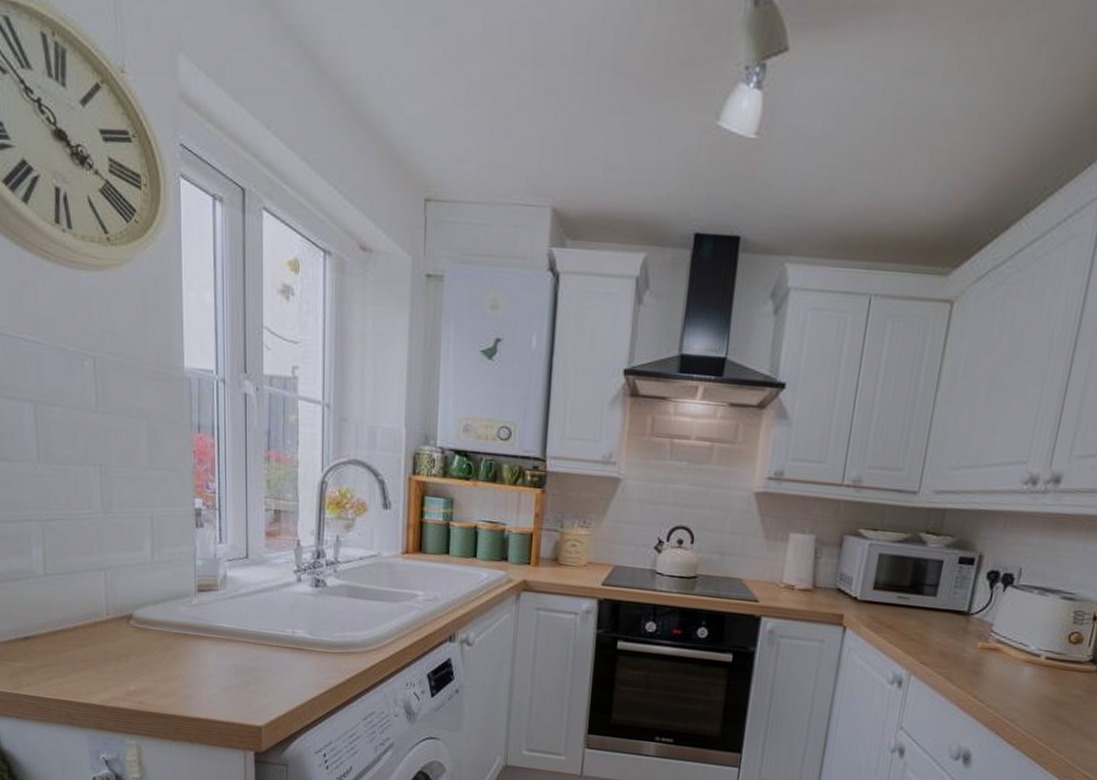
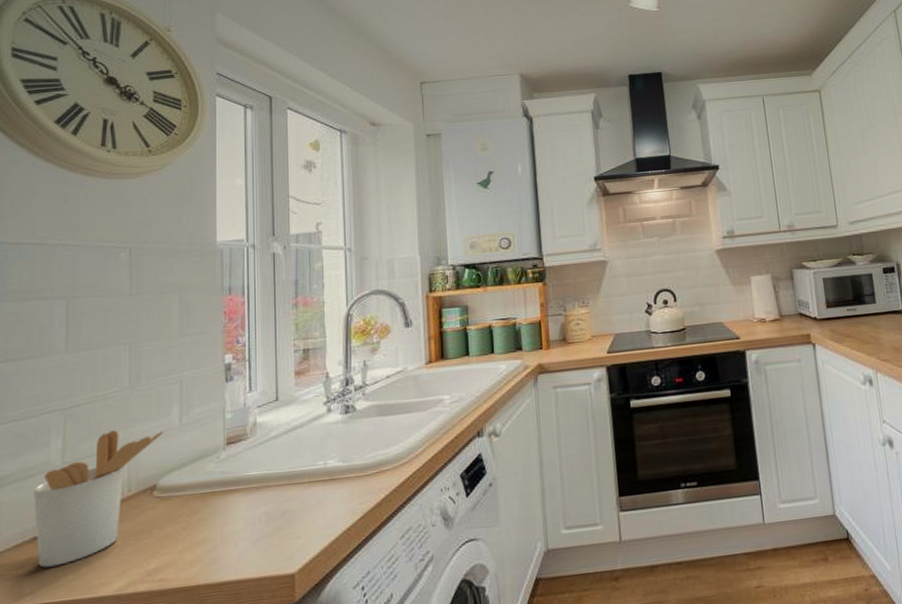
utensil holder: none [20,552,137,668] -> present [33,430,163,568]

